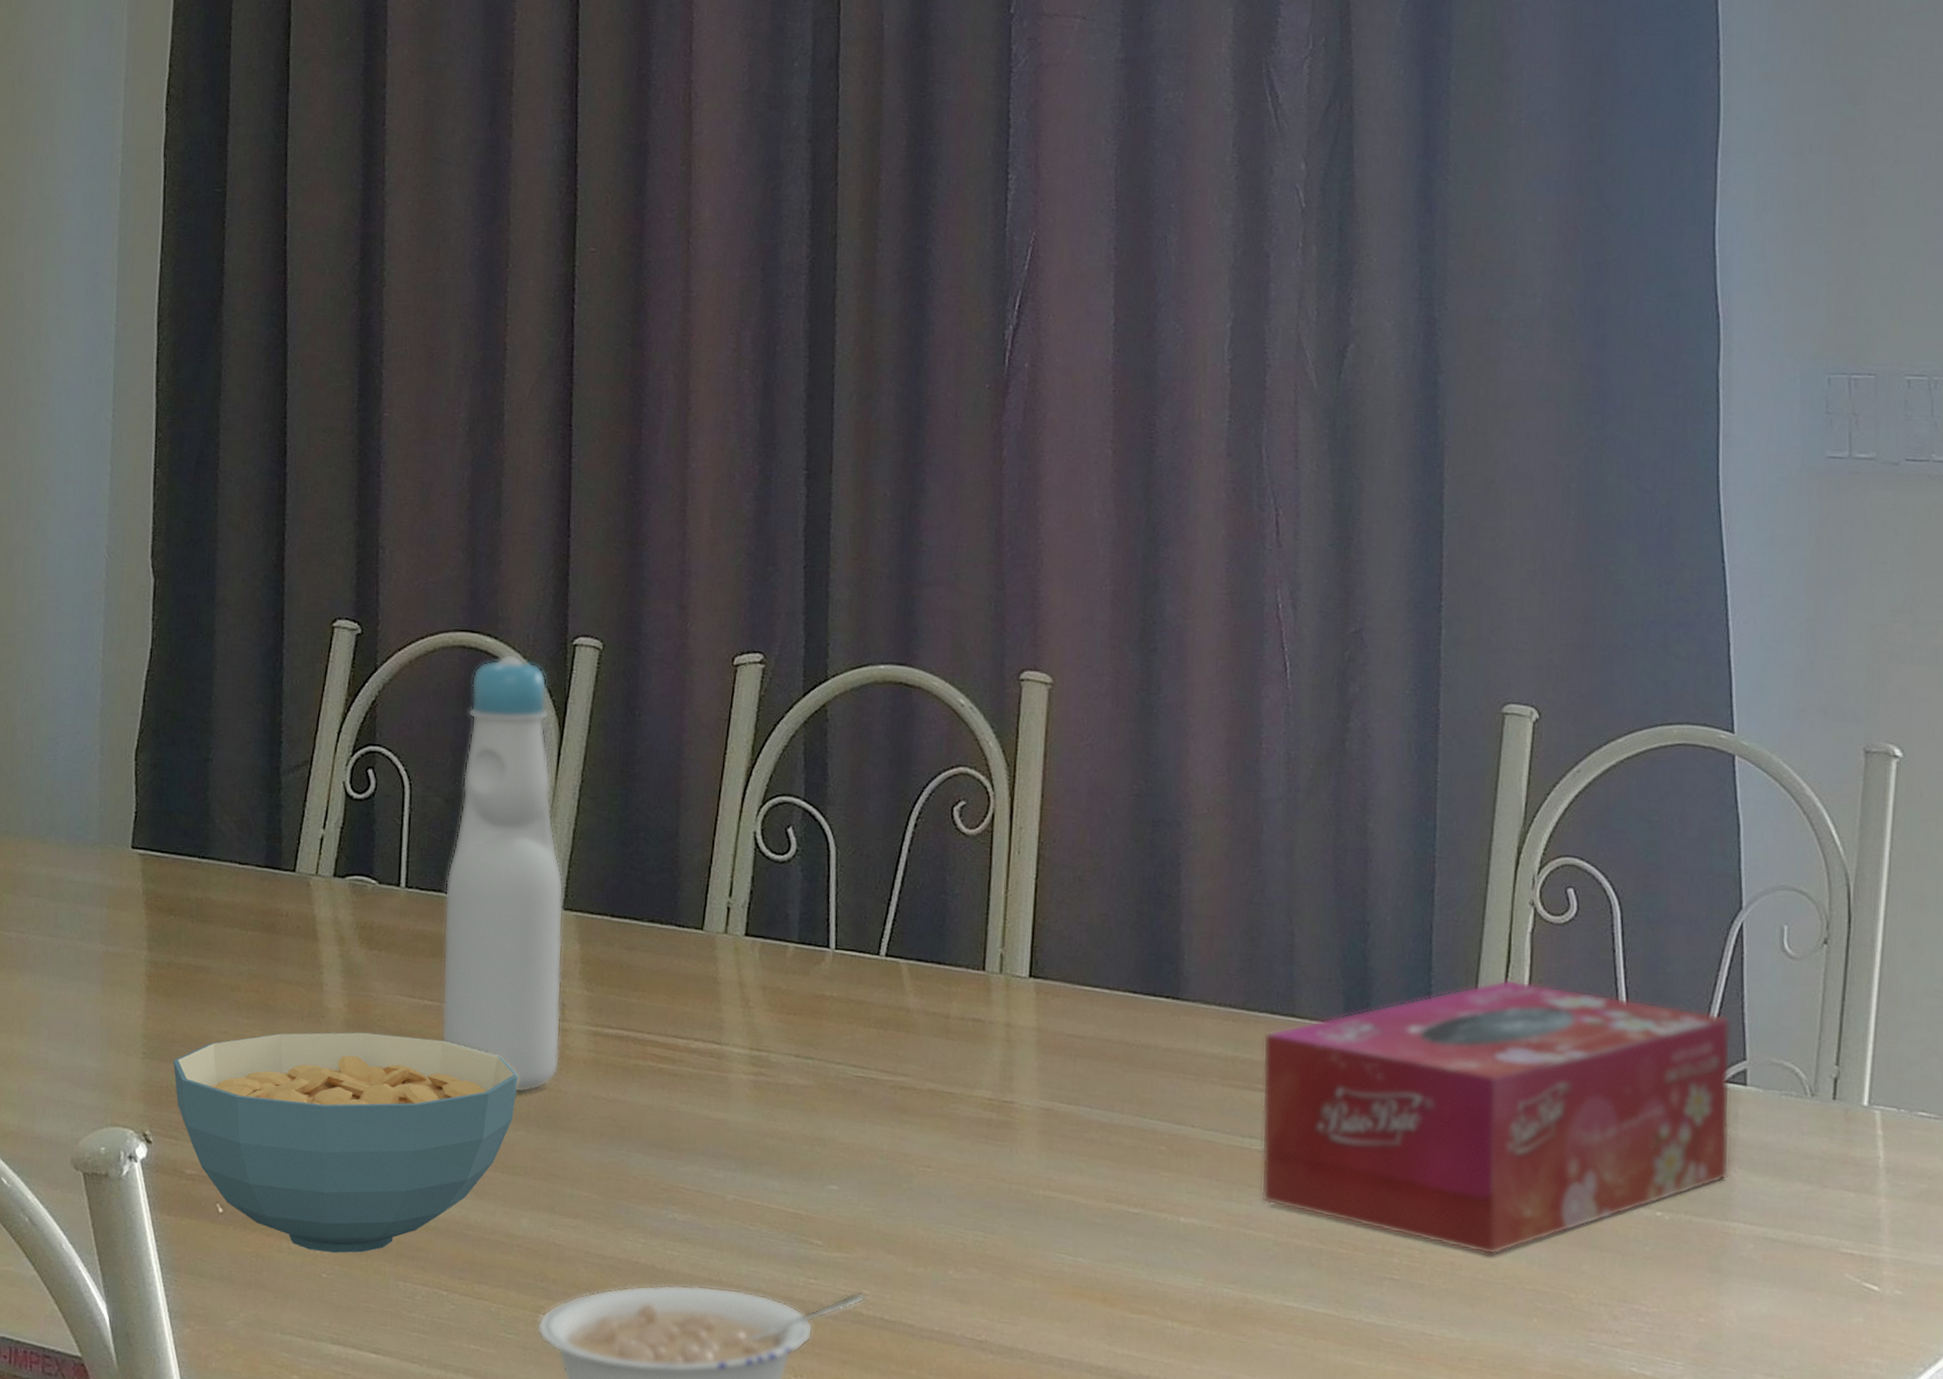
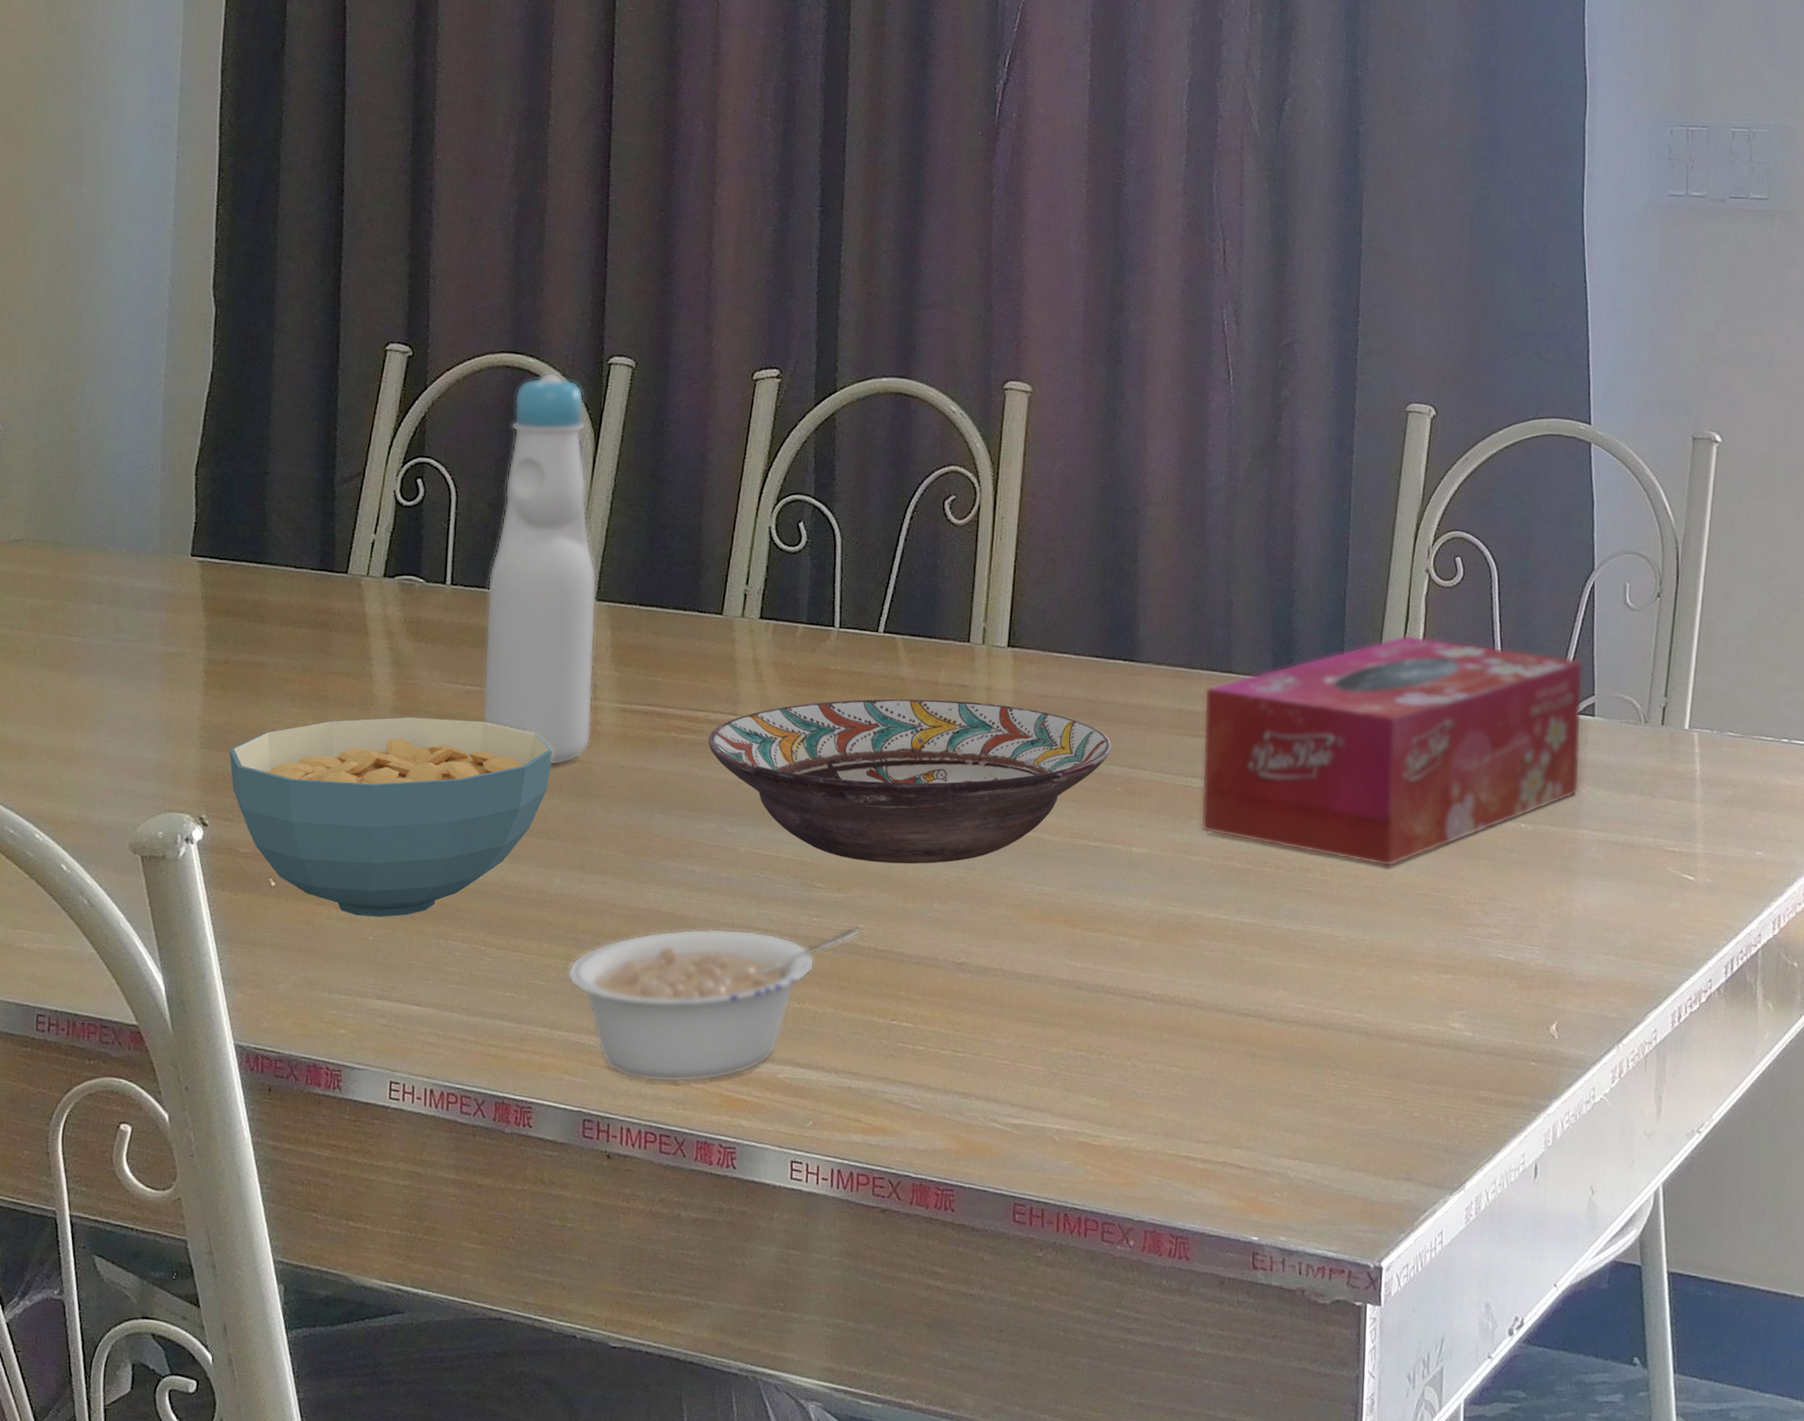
decorative bowl: none [689,1031,1153,1224] -> present [708,698,1111,864]

